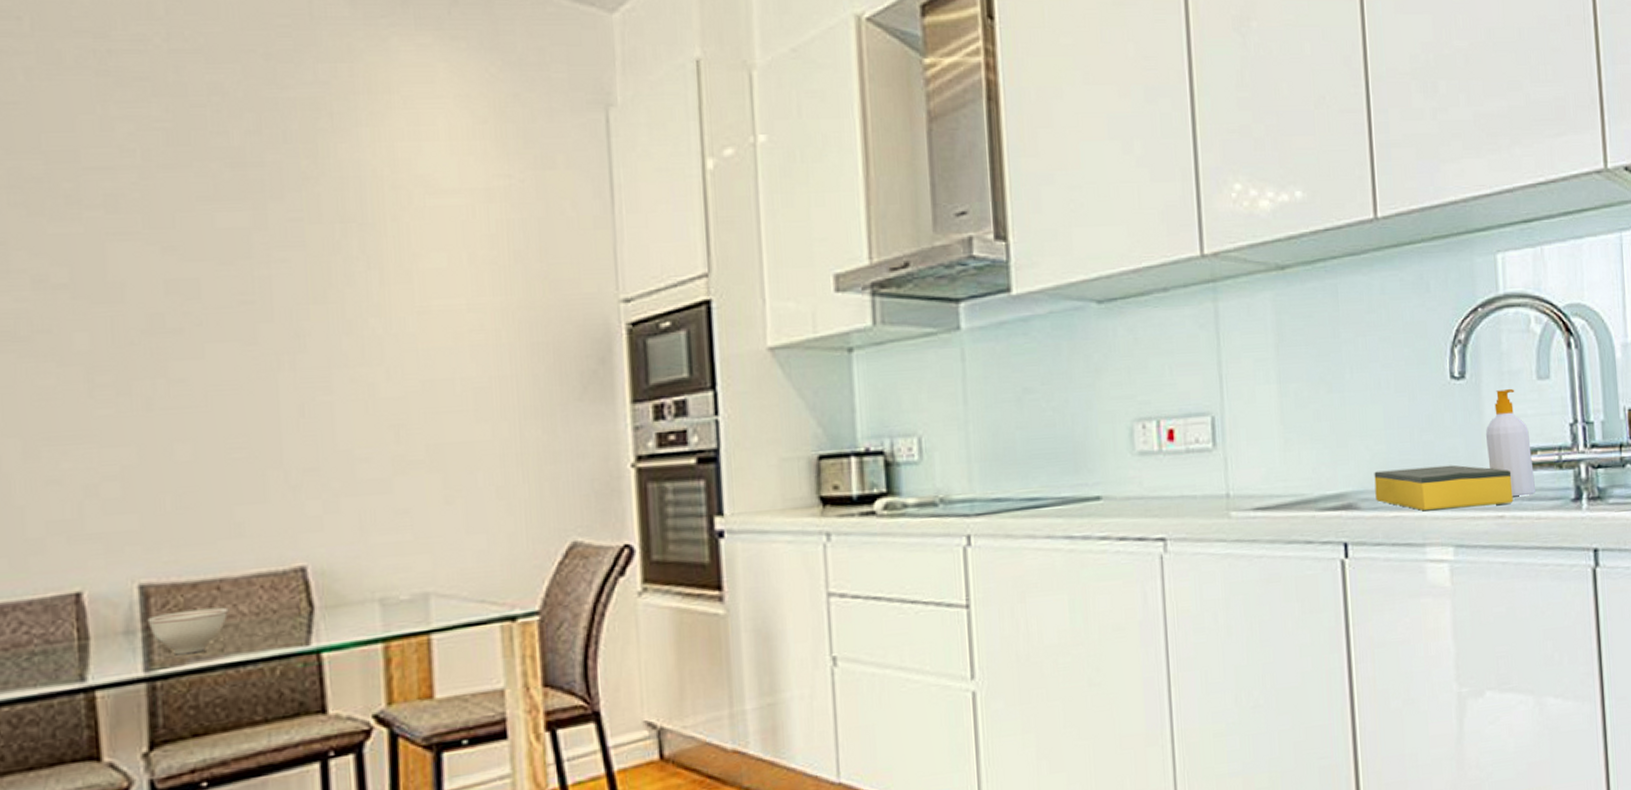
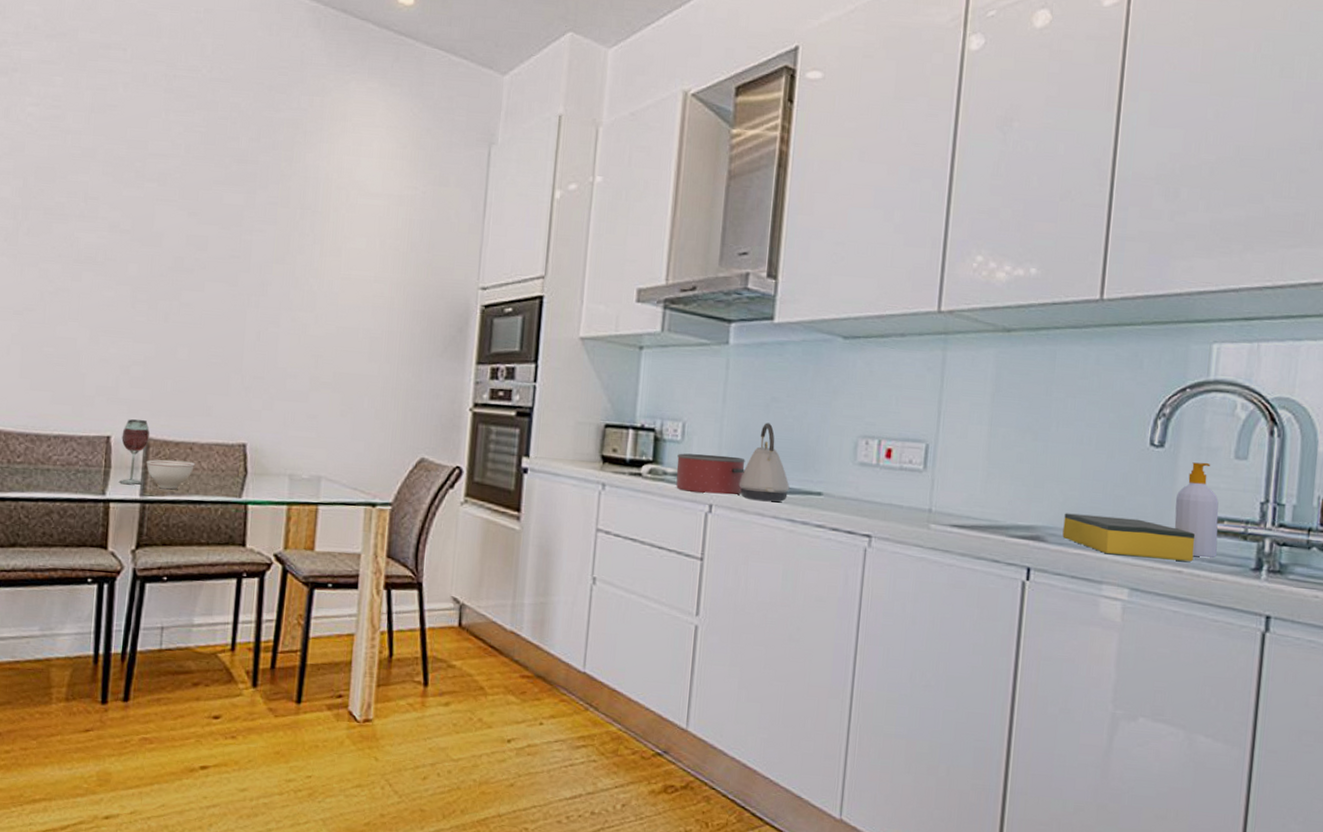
wineglass: none [100,559,149,659] -> present [119,419,150,485]
cooking pot: none [917,469,1004,524] -> present [676,453,745,495]
kettle: none [999,420,1061,522] -> present [738,423,790,503]

